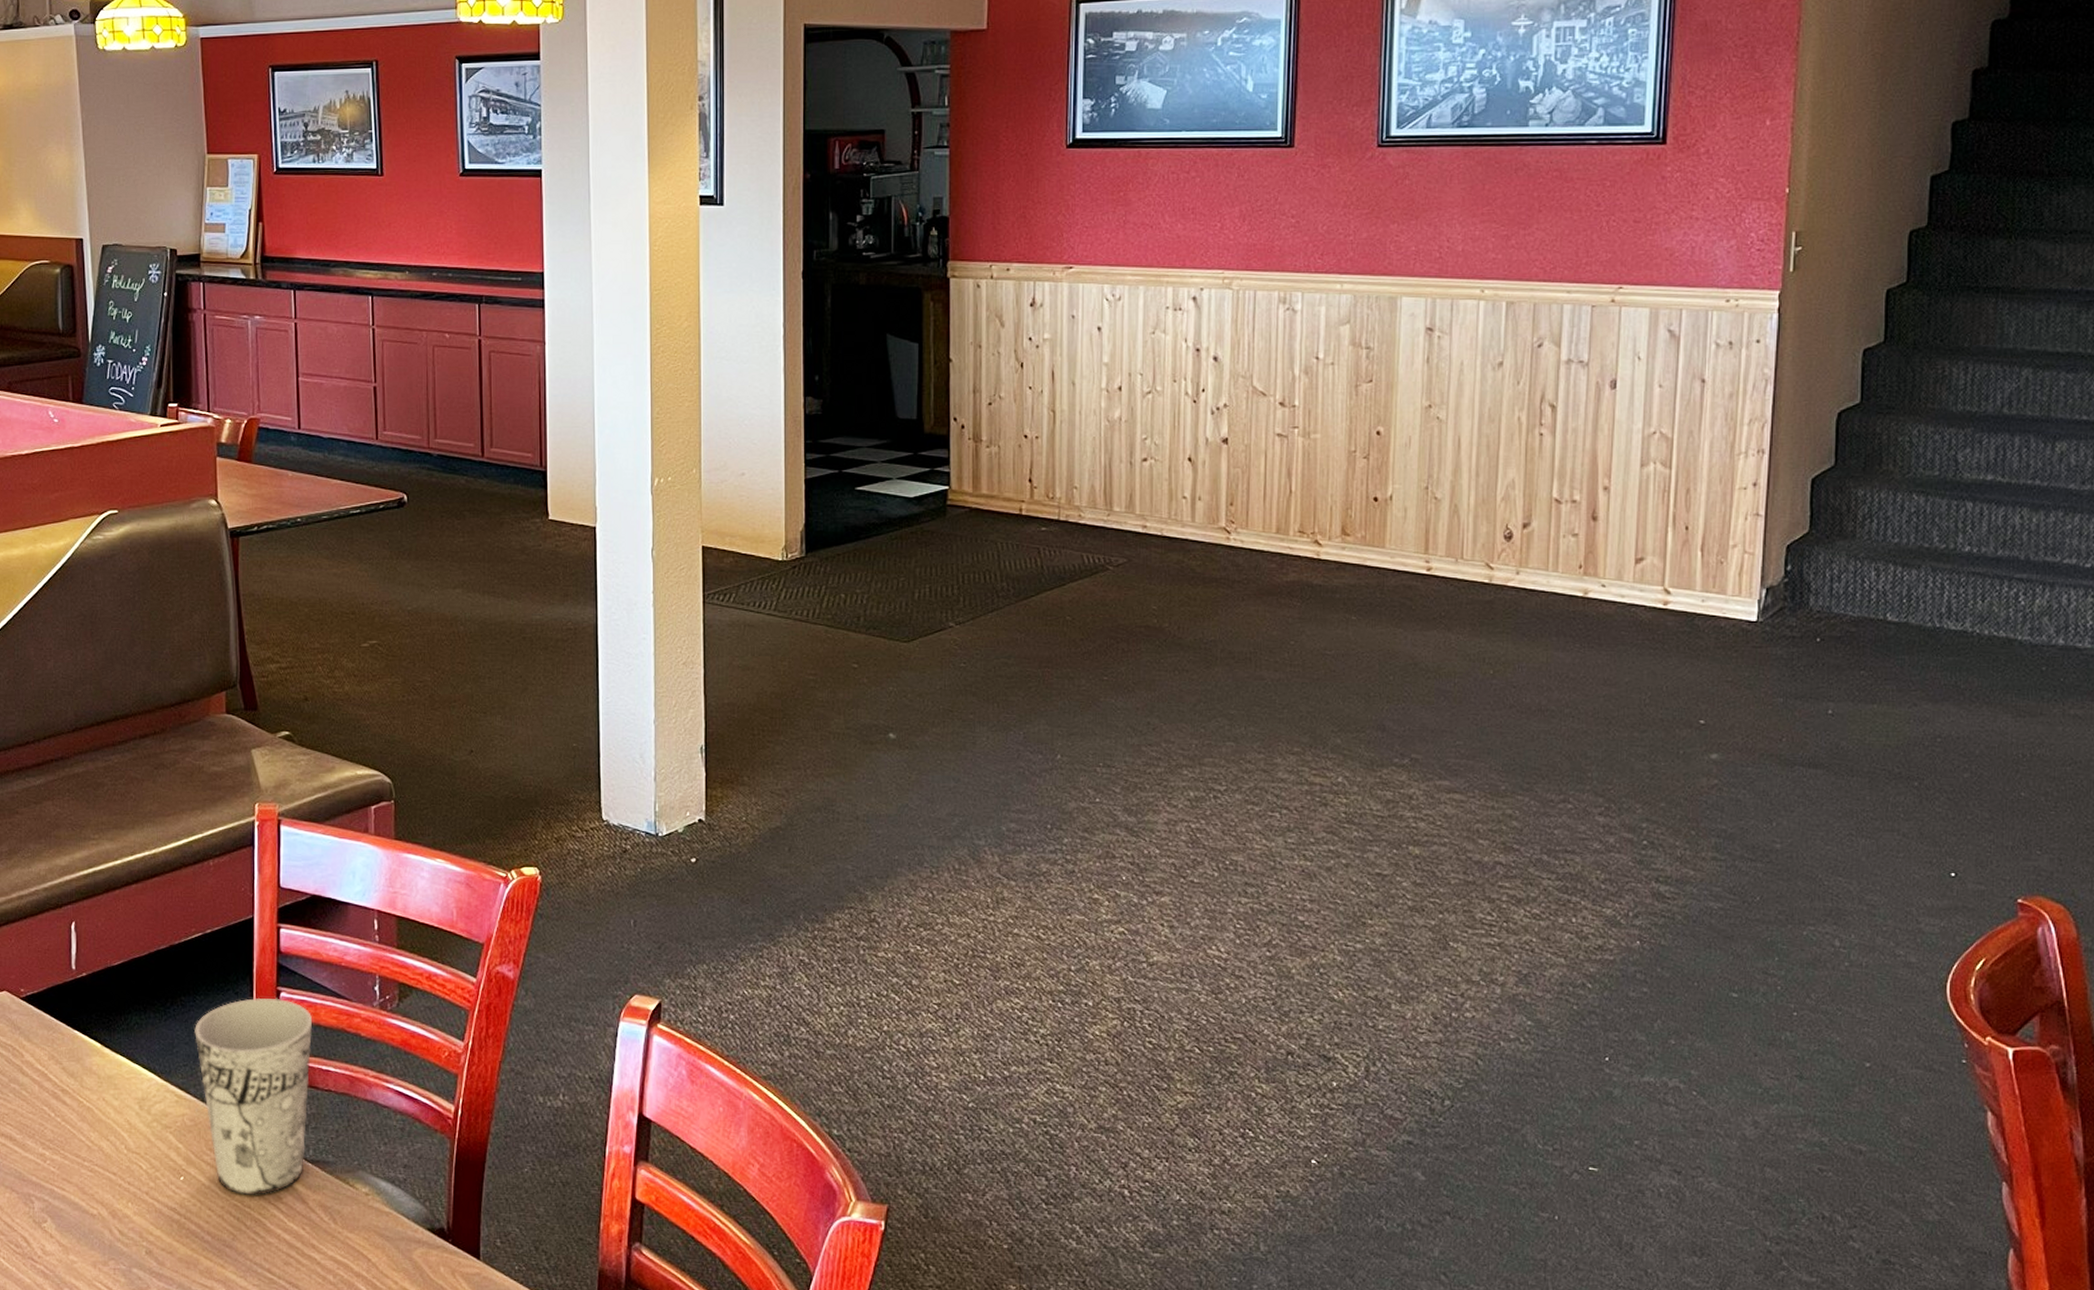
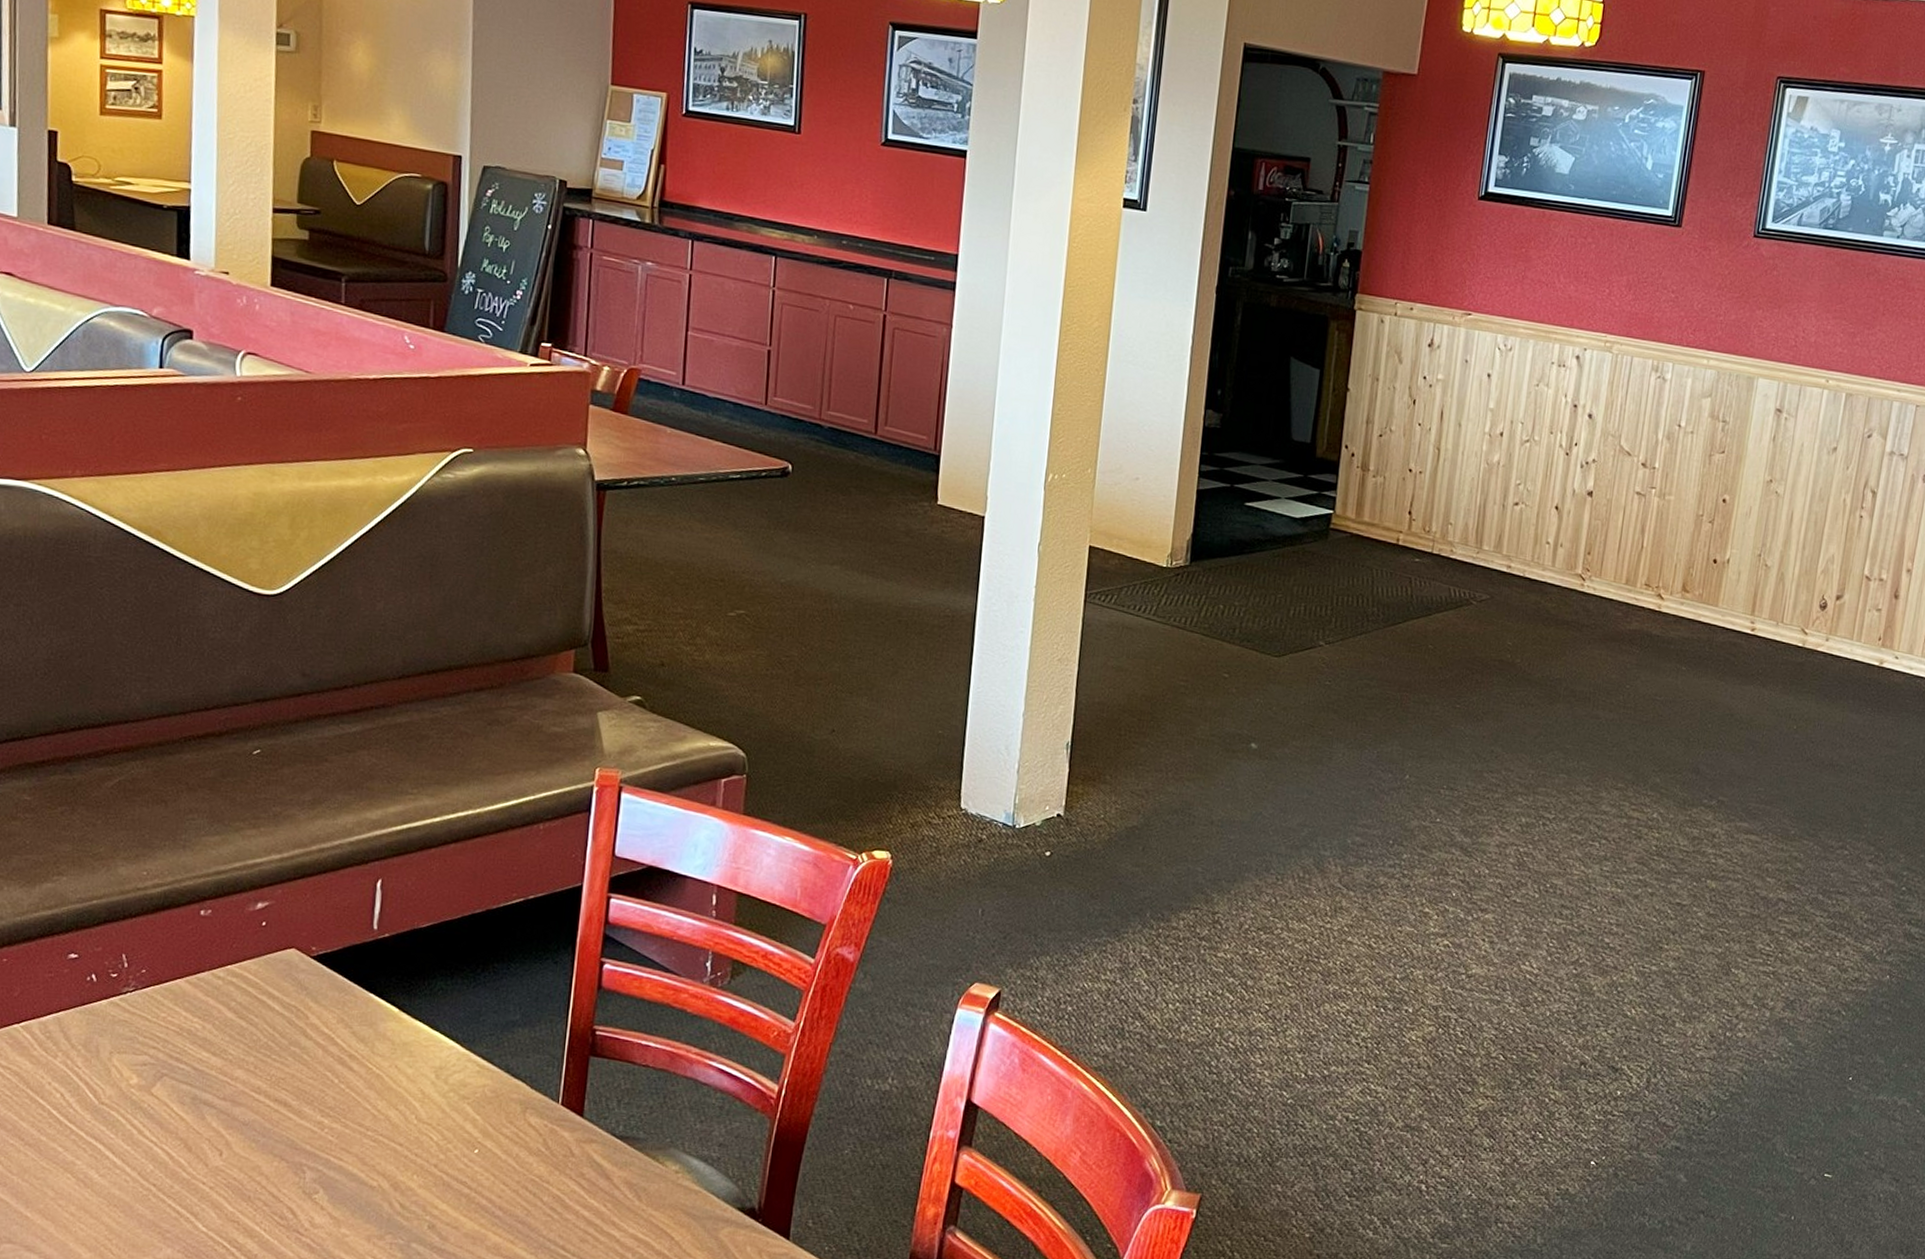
cup: present [194,997,312,1196] -> none [505,968,636,1172]

